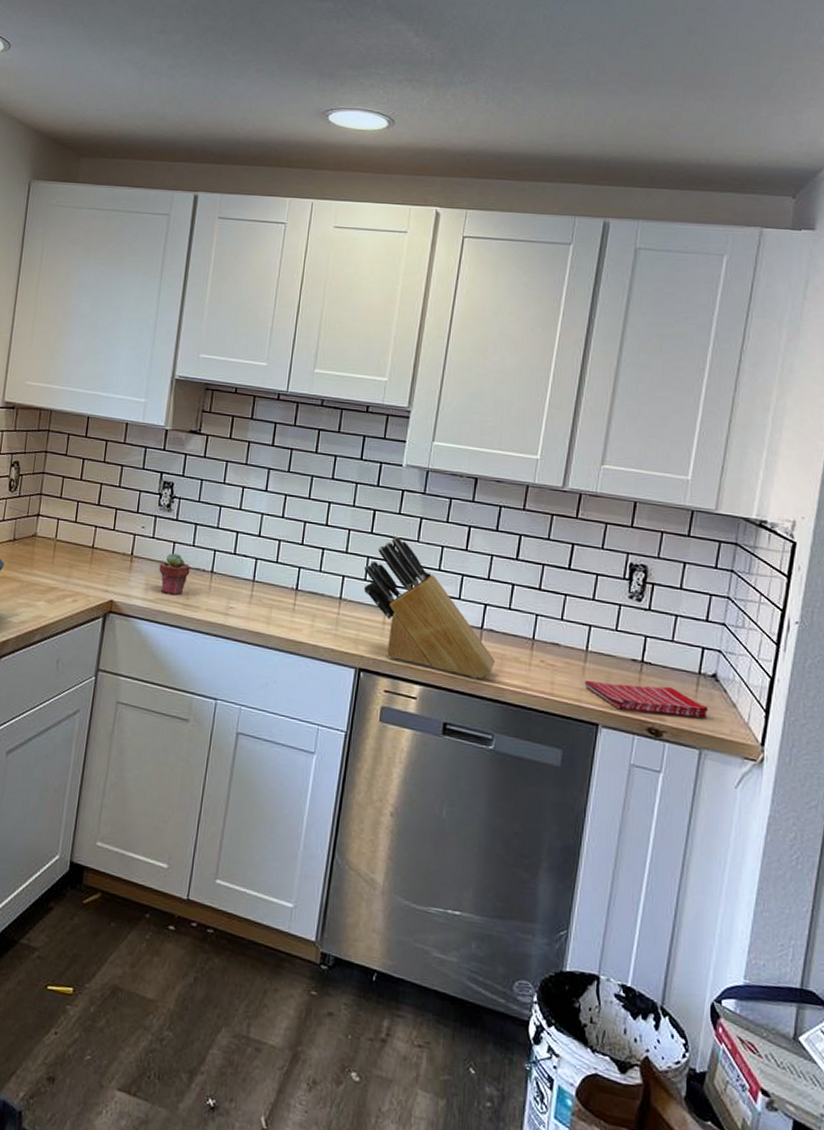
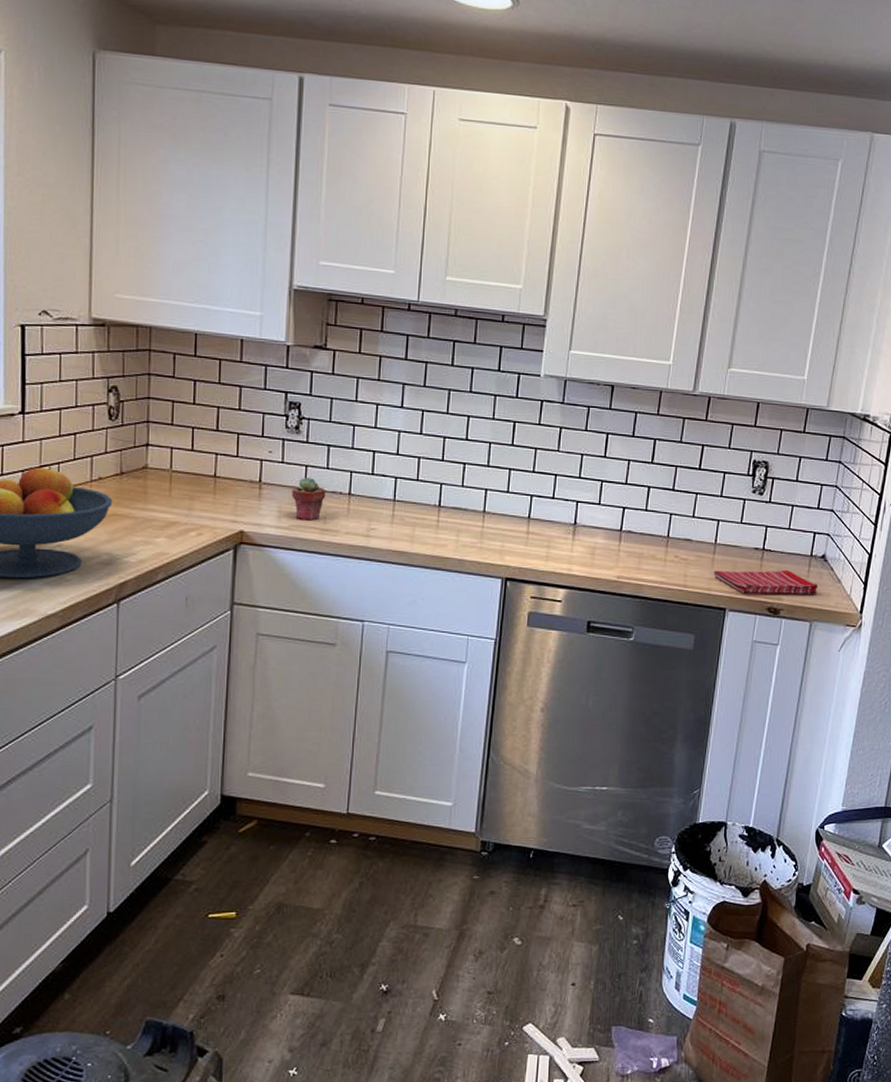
knife block: present [364,537,496,679] -> none [507,448,635,578]

